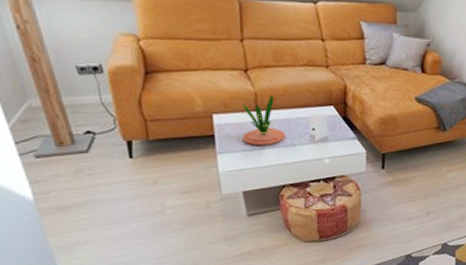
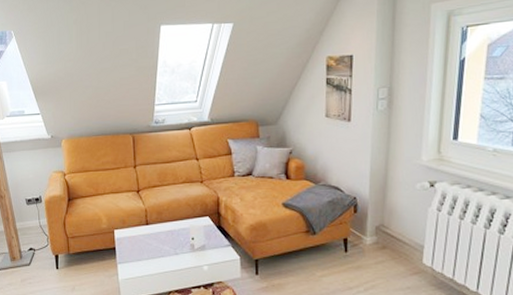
plant: present [239,95,286,145] -> none [133,210,170,255]

